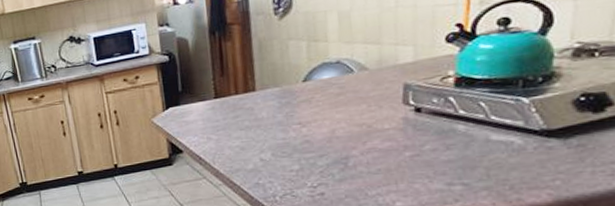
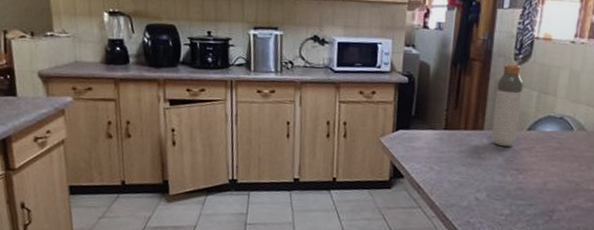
bottle: none [261,18,293,104] -> present [491,63,524,147]

